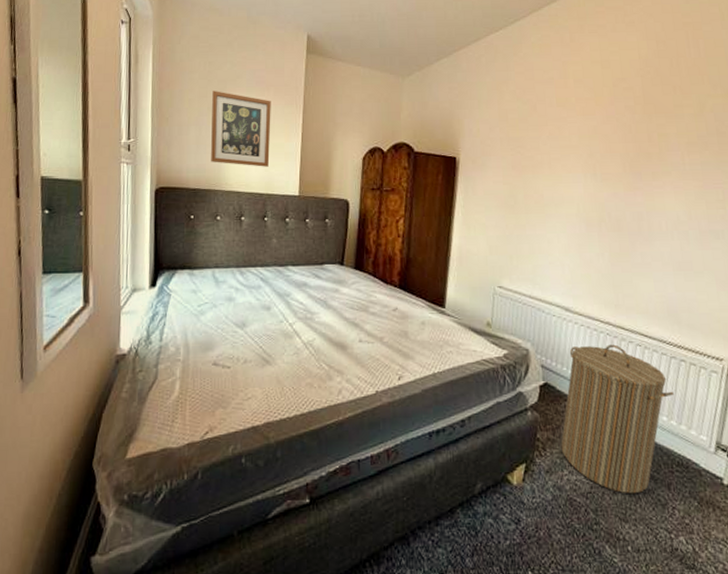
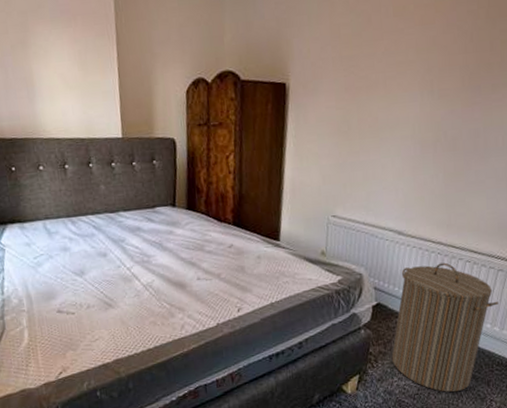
wall art: present [211,91,271,167] -> none [13,25,87,110]

